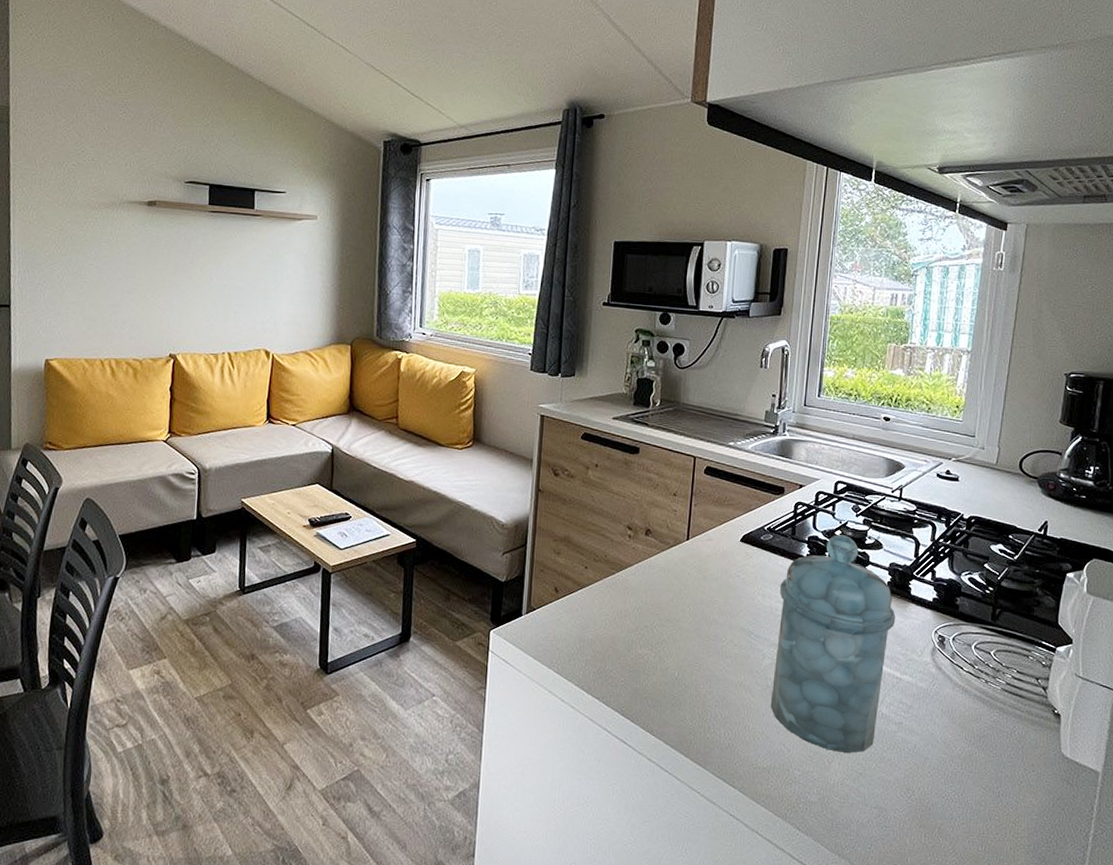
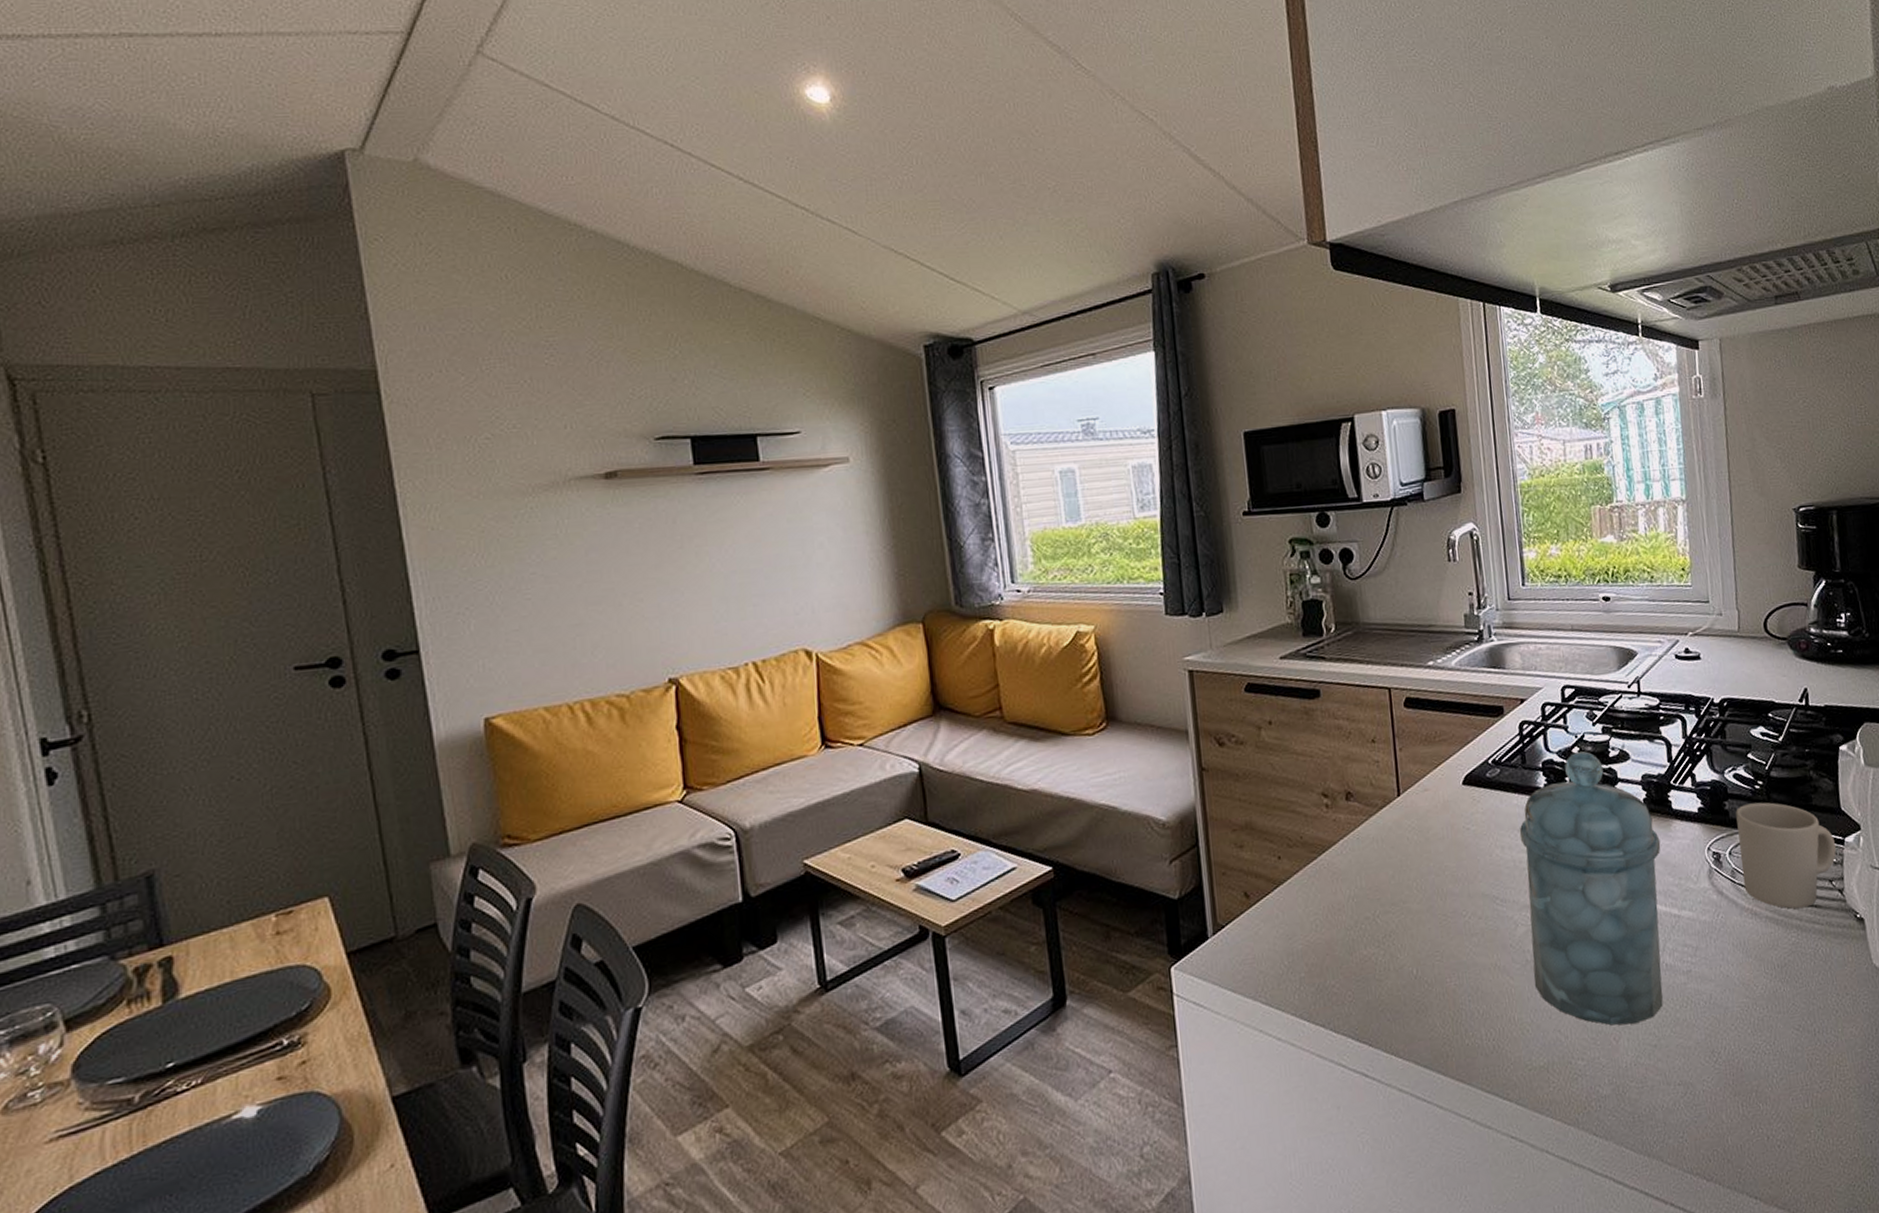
mug: none [960,603,1048,695] -> present [1736,802,1837,909]

